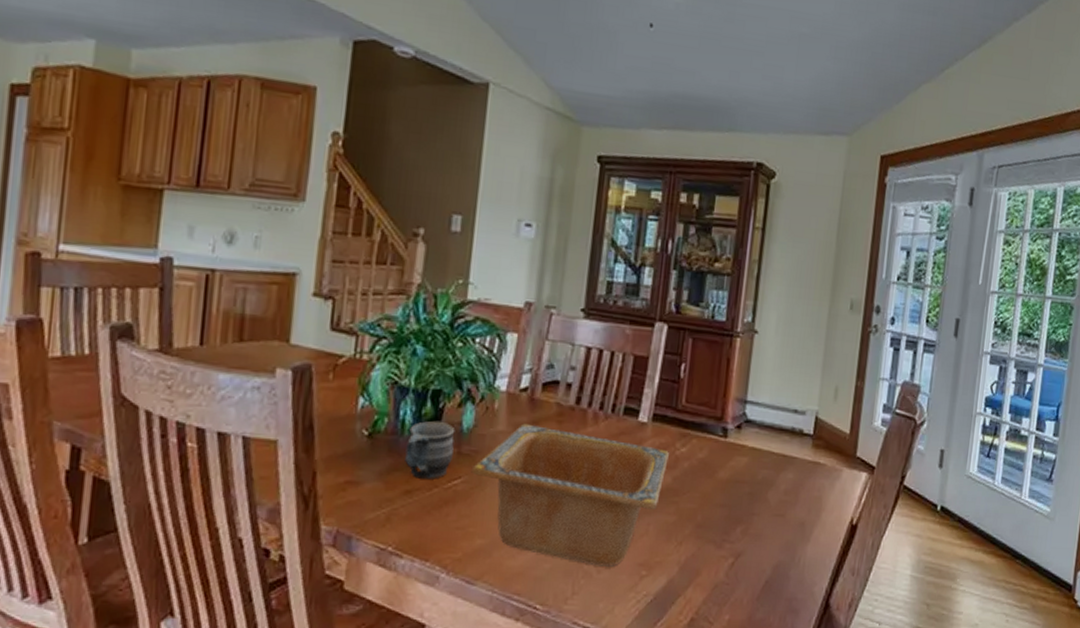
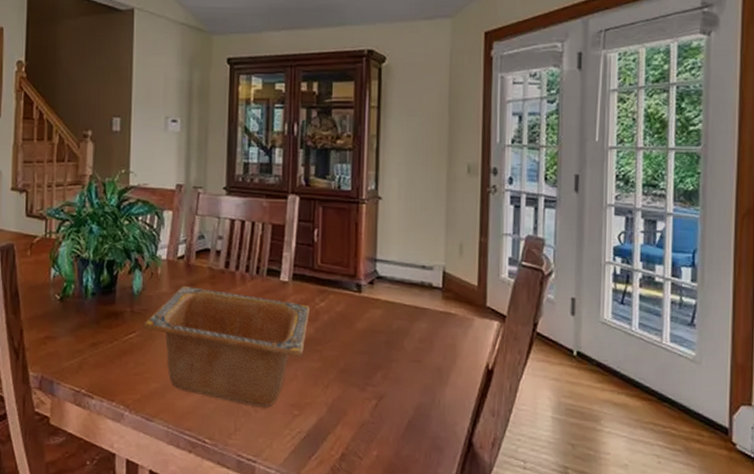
mug: present [405,420,455,480] -> none [90,285,128,334]

